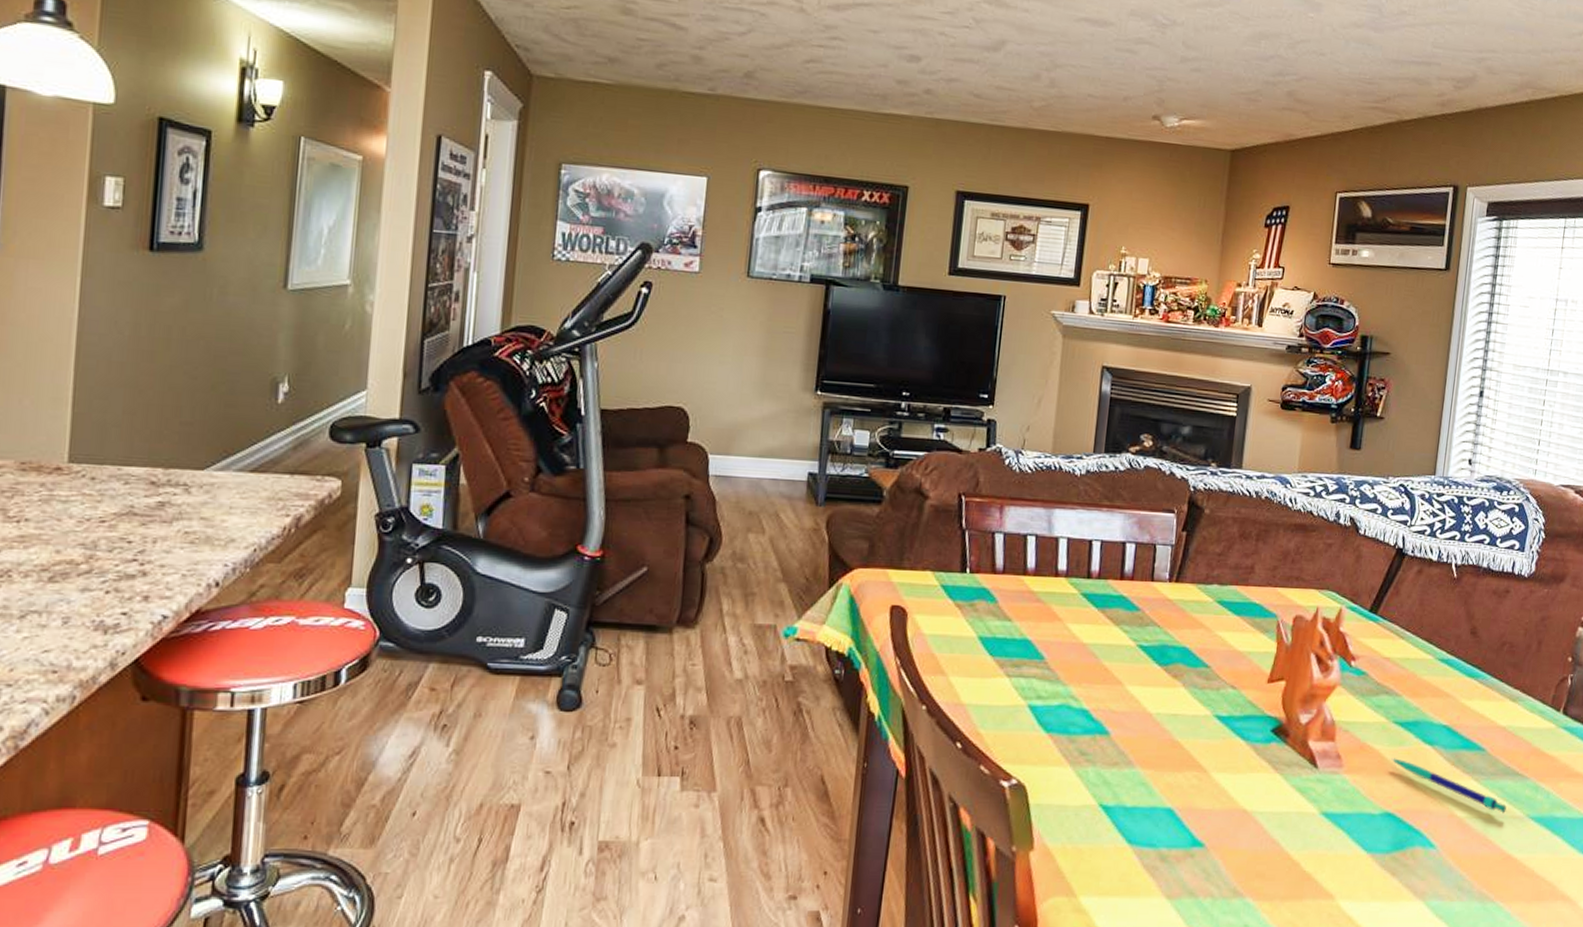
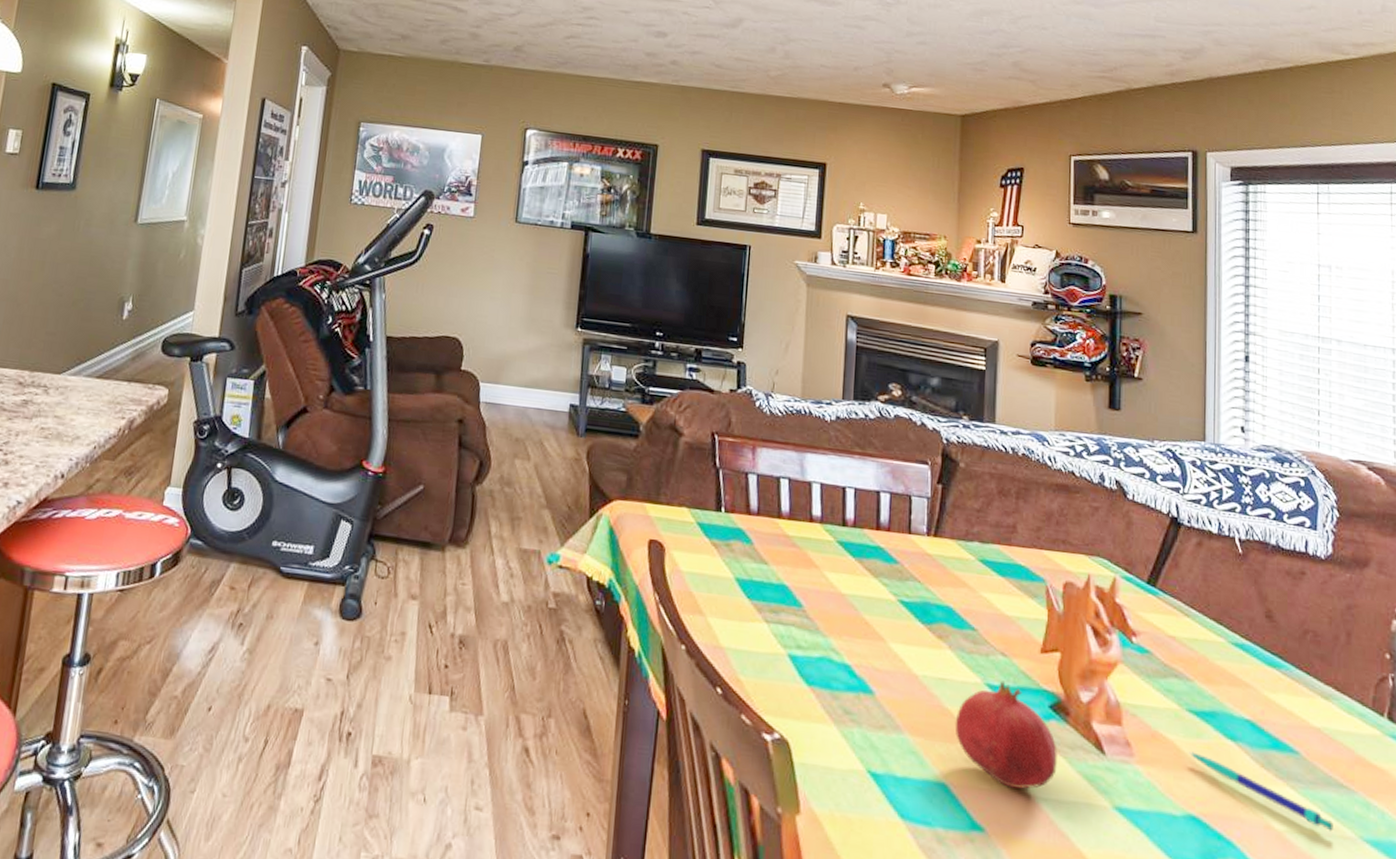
fruit: none [1183,711,1276,806] -> present [955,681,1057,789]

